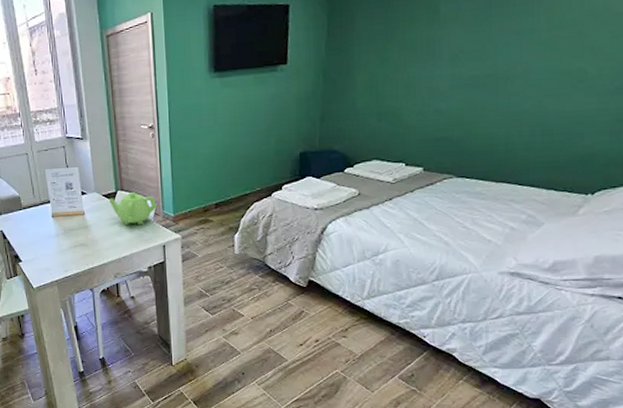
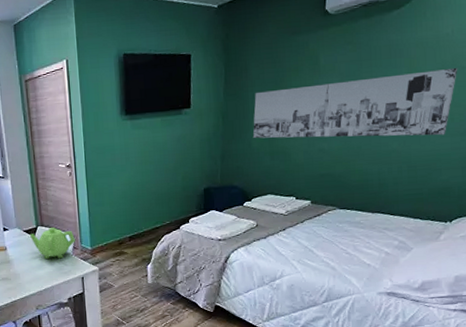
wall art: none [357,14,611,98] -> present [252,67,458,139]

